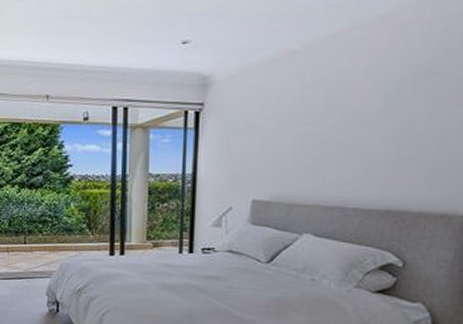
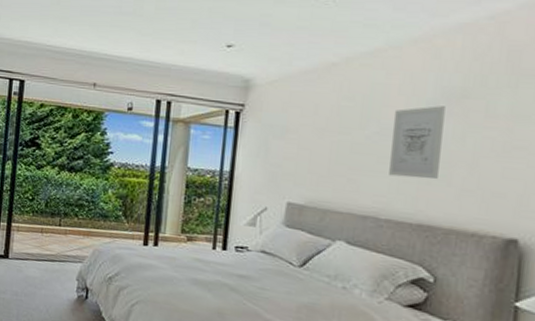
wall art: none [356,86,414,164] -> present [389,106,445,180]

